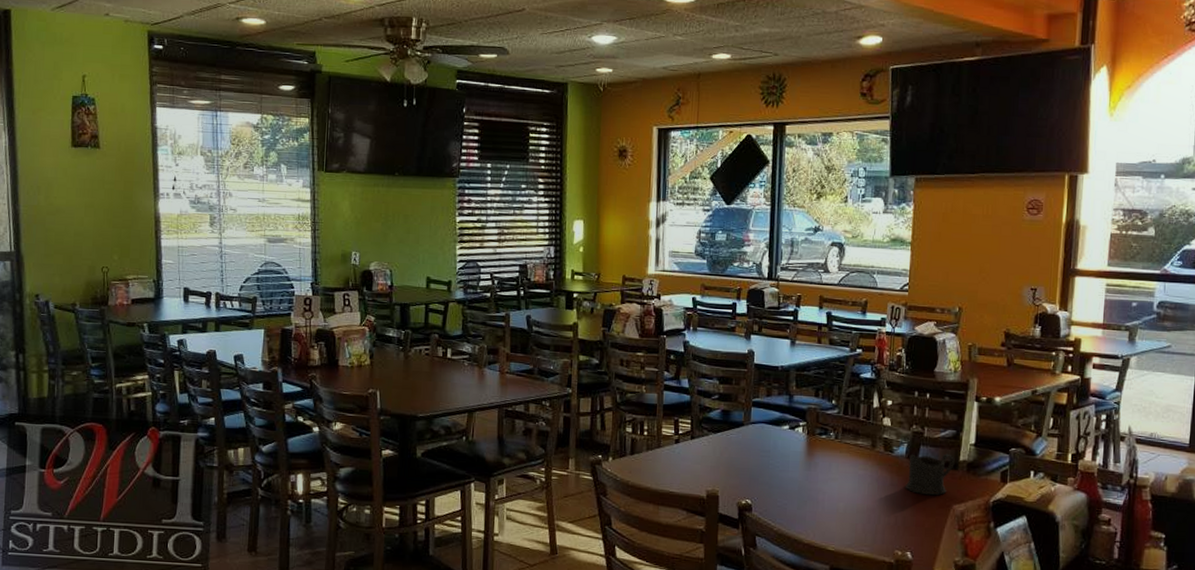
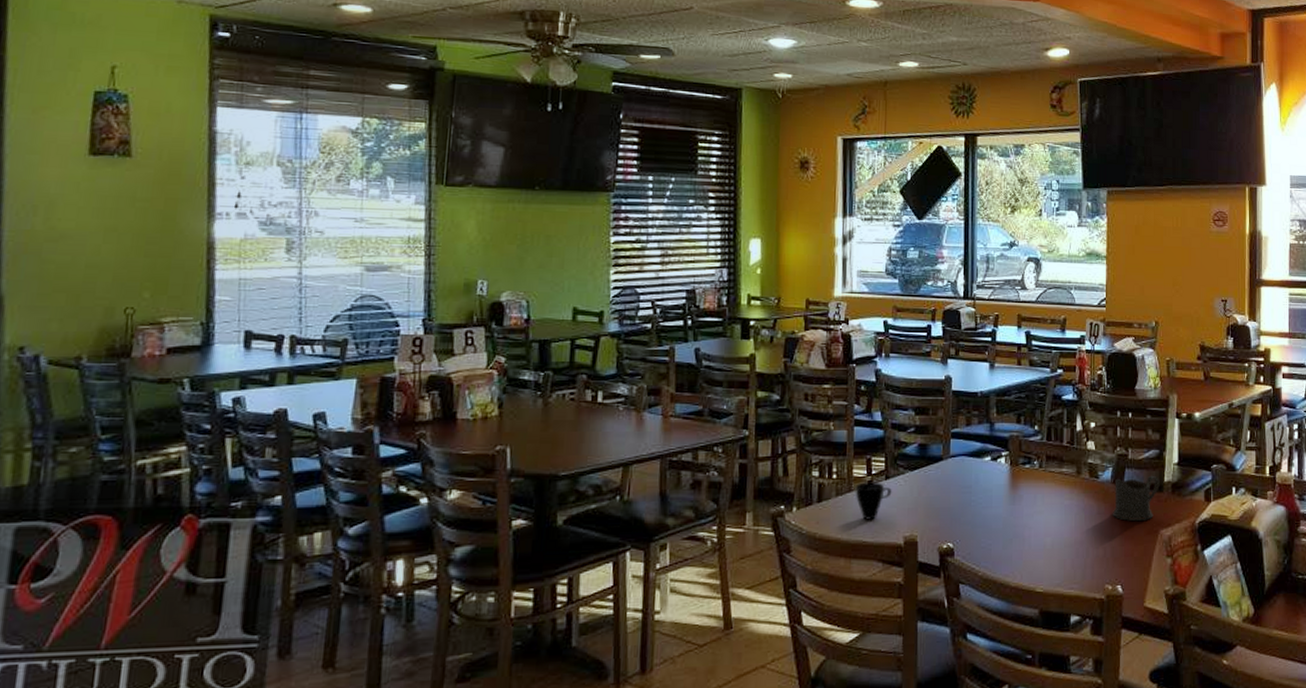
cup: none [663,440,697,475] -> present [855,482,892,521]

